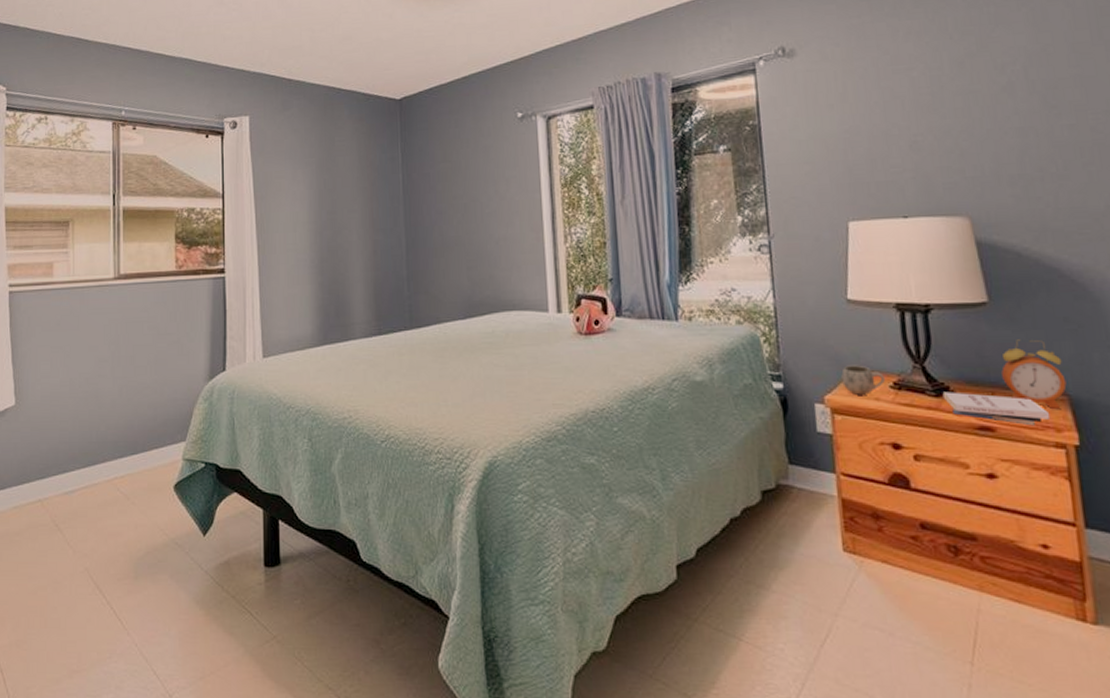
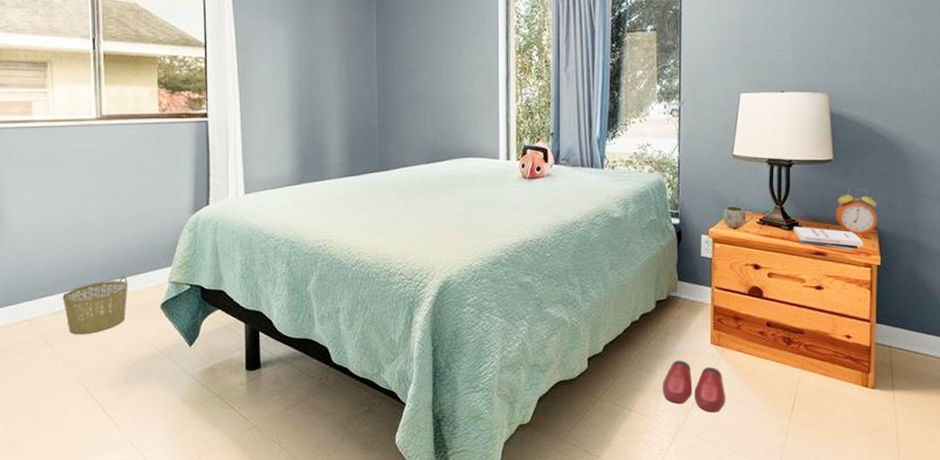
basket: none [74,452,141,519] -> present [62,276,128,335]
slippers: none [780,573,873,649] -> present [662,360,725,413]

